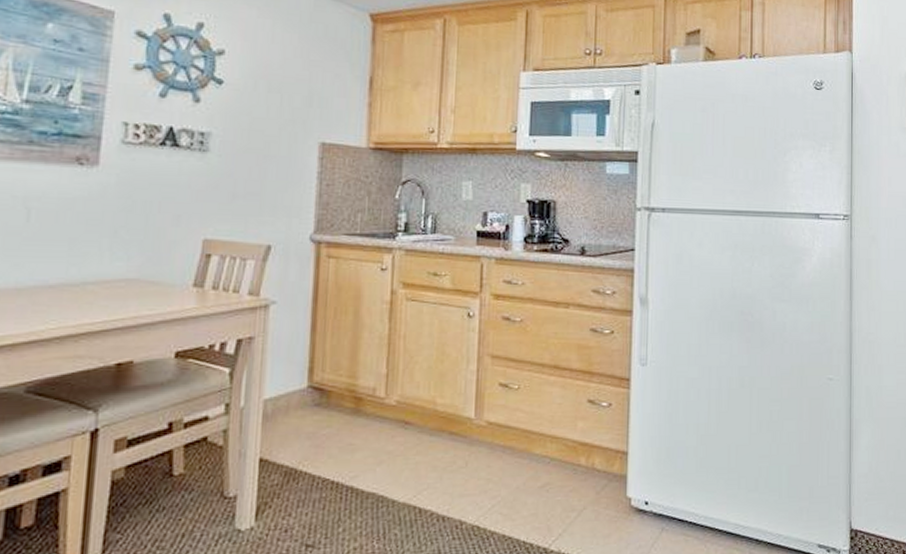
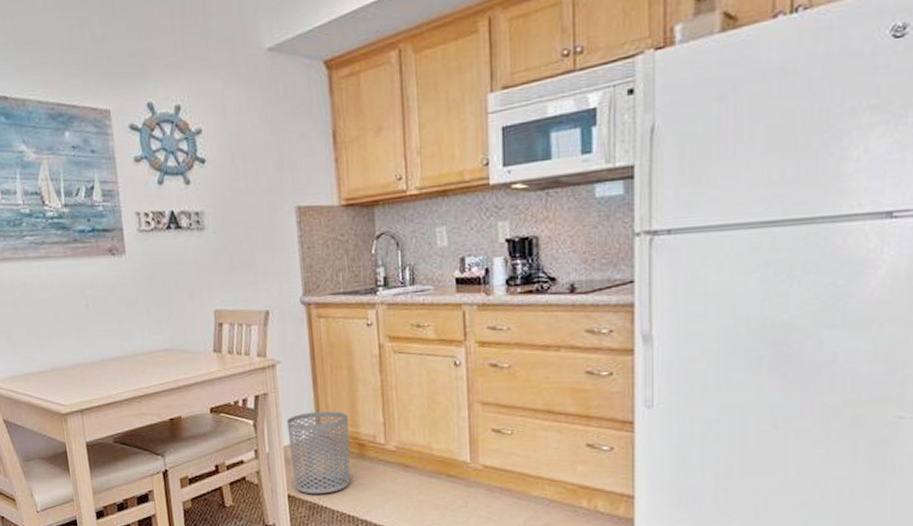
waste bin: none [270,360,347,457] -> present [286,411,351,495]

